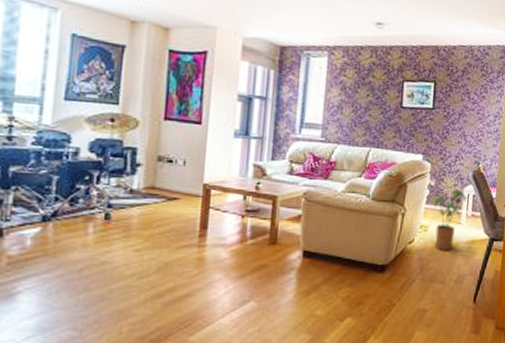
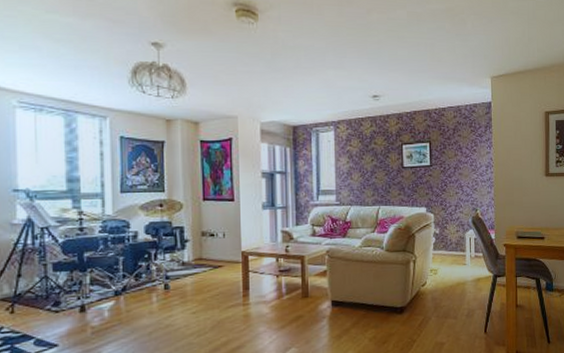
house plant: present [434,188,468,251] -> none [440,234,470,290]

